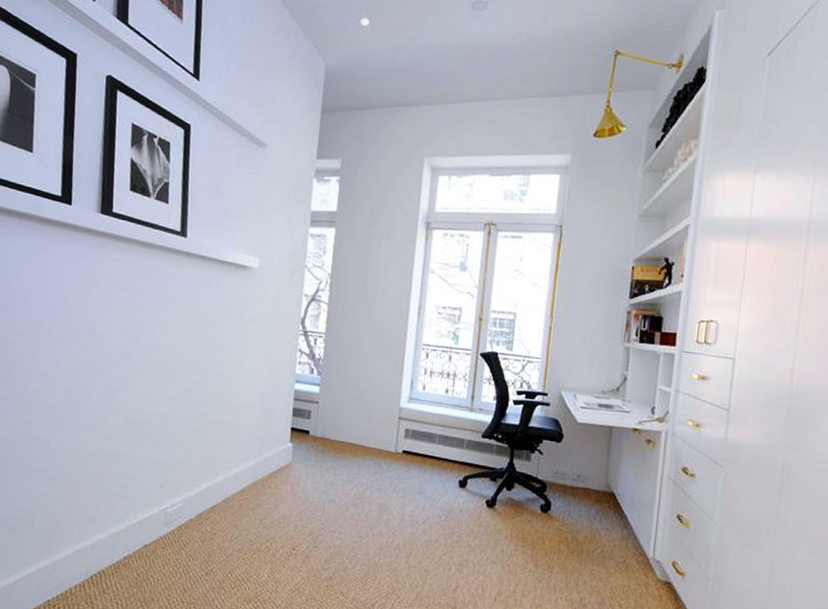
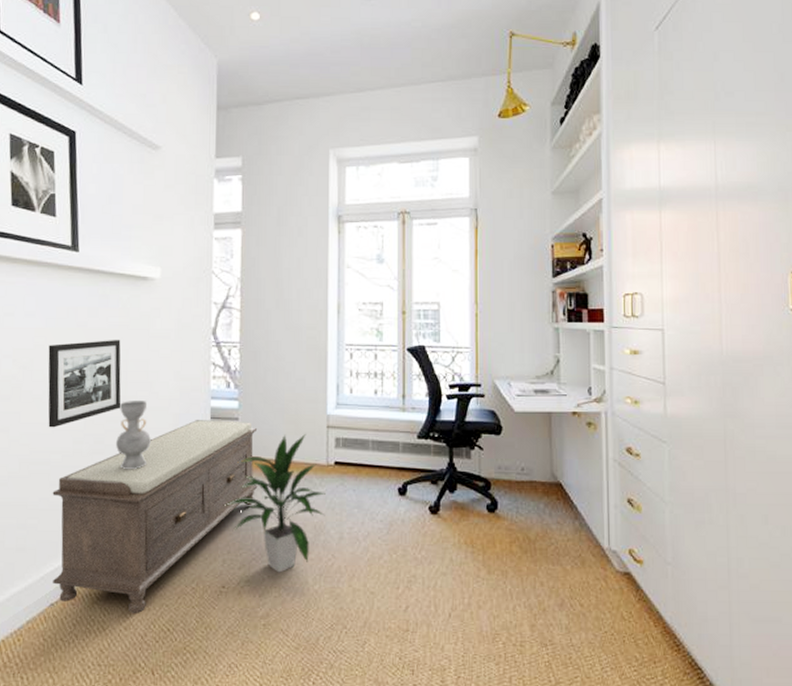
bench: none [147,400,335,562] -> present [52,420,258,613]
picture frame: none [151,319,219,394] -> present [48,340,121,428]
decorative vase: none [209,376,240,438] -> present [116,401,151,470]
indoor plant: none [299,421,392,543] -> present [223,434,325,573]

